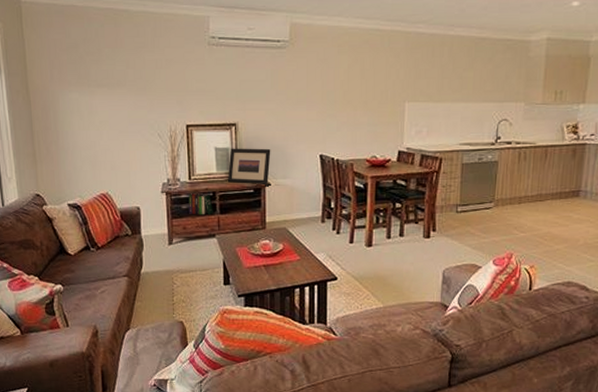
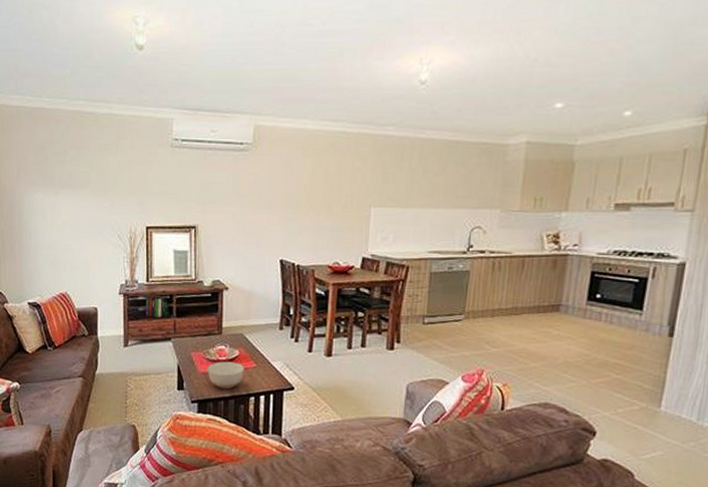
picture frame: present [227,148,271,184] -> none [185,251,230,289]
bowl: none [252,255,289,282] -> present [207,361,245,390]

